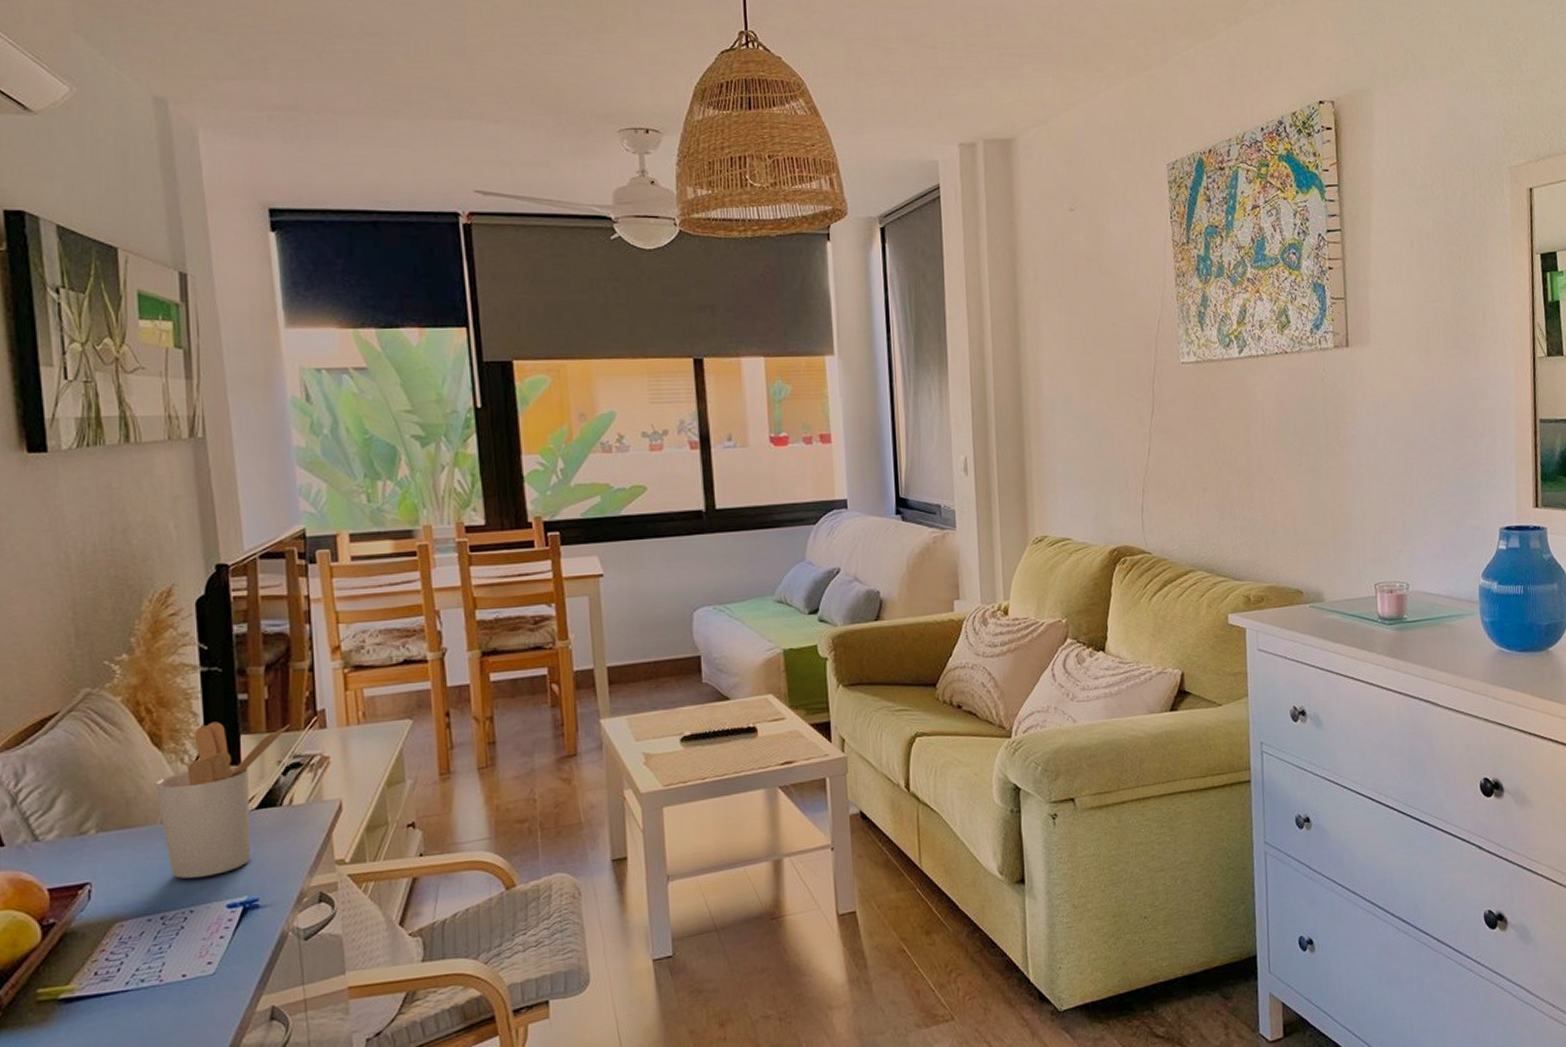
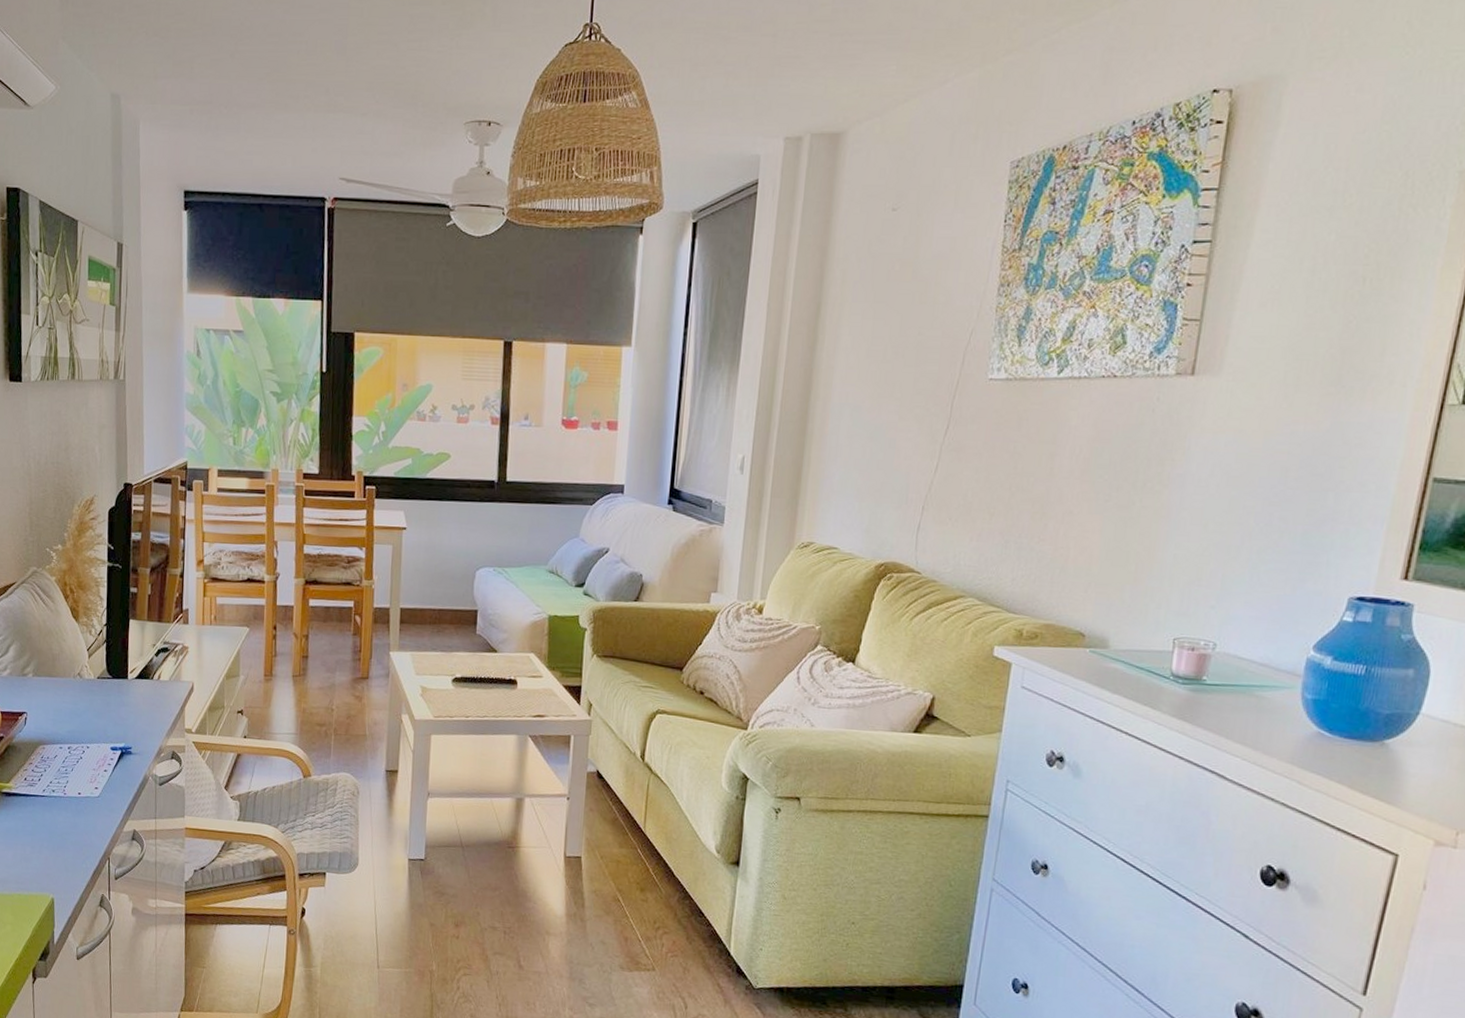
utensil holder: present [155,721,290,879] -> none [71,606,164,724]

